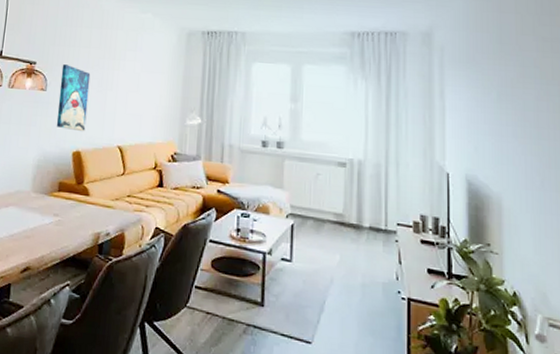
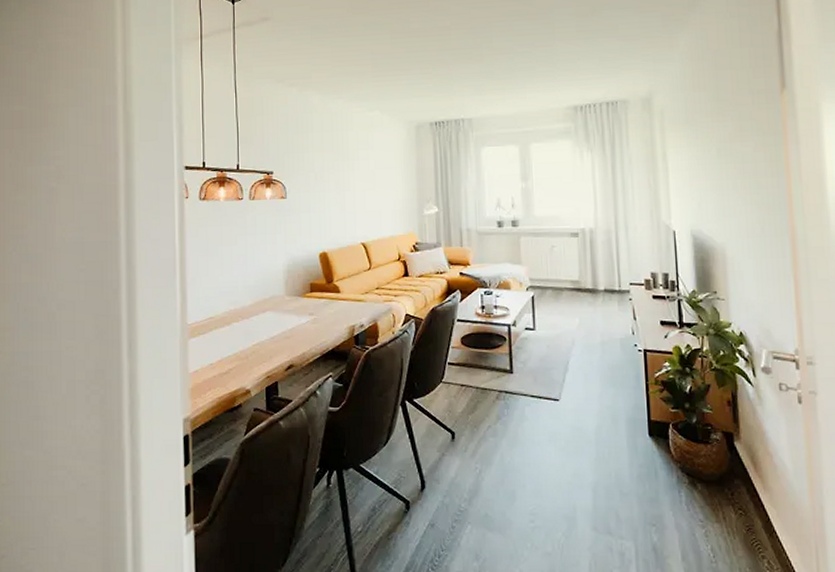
wall art: present [56,64,91,132] -> none [298,171,329,234]

